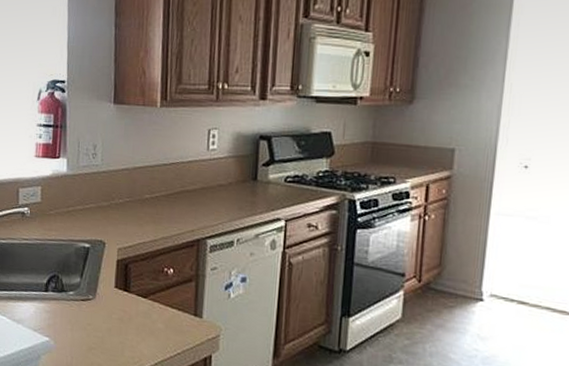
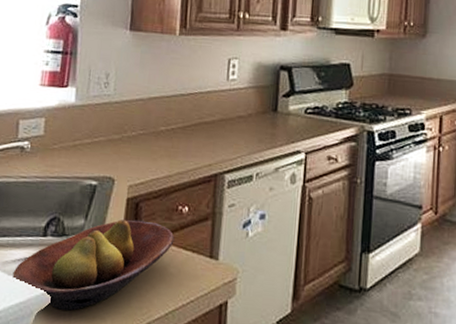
fruit bowl: none [21,279,161,357] -> present [12,219,175,311]

